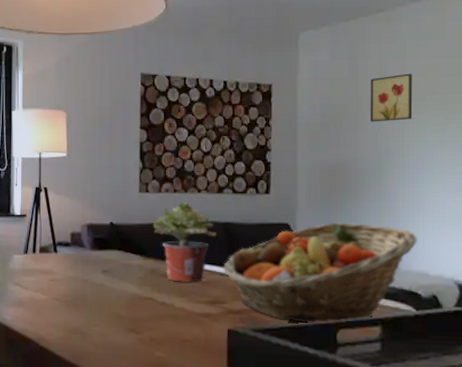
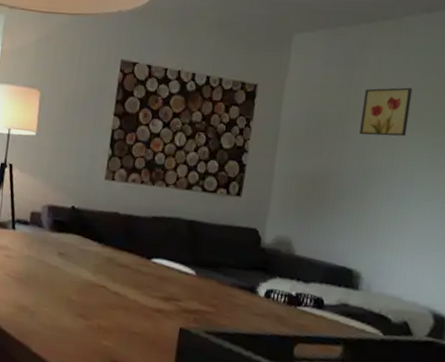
potted plant: present [153,202,216,282] -> none [115,194,180,276]
fruit basket: present [223,222,418,323] -> none [182,233,396,337]

